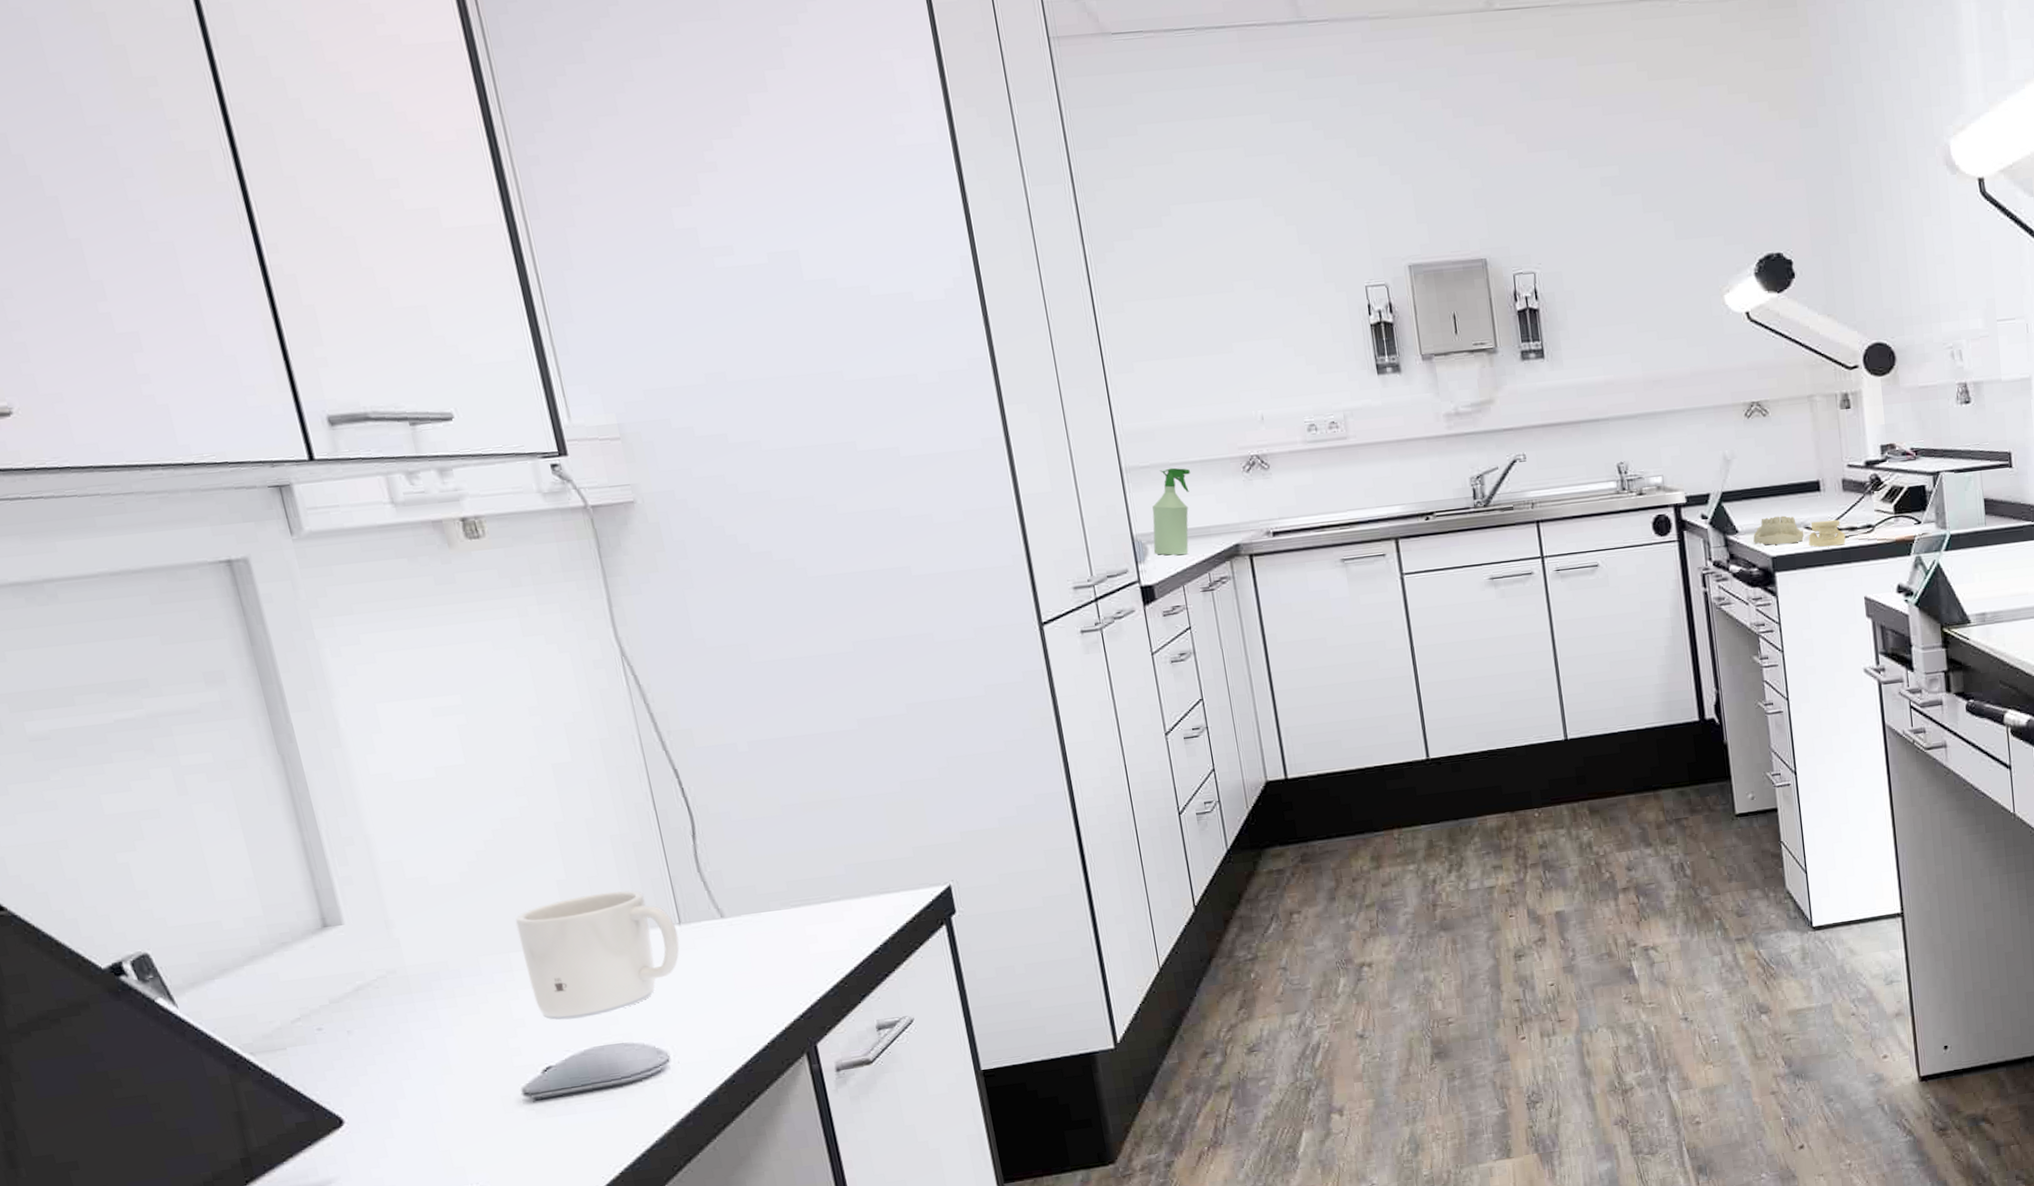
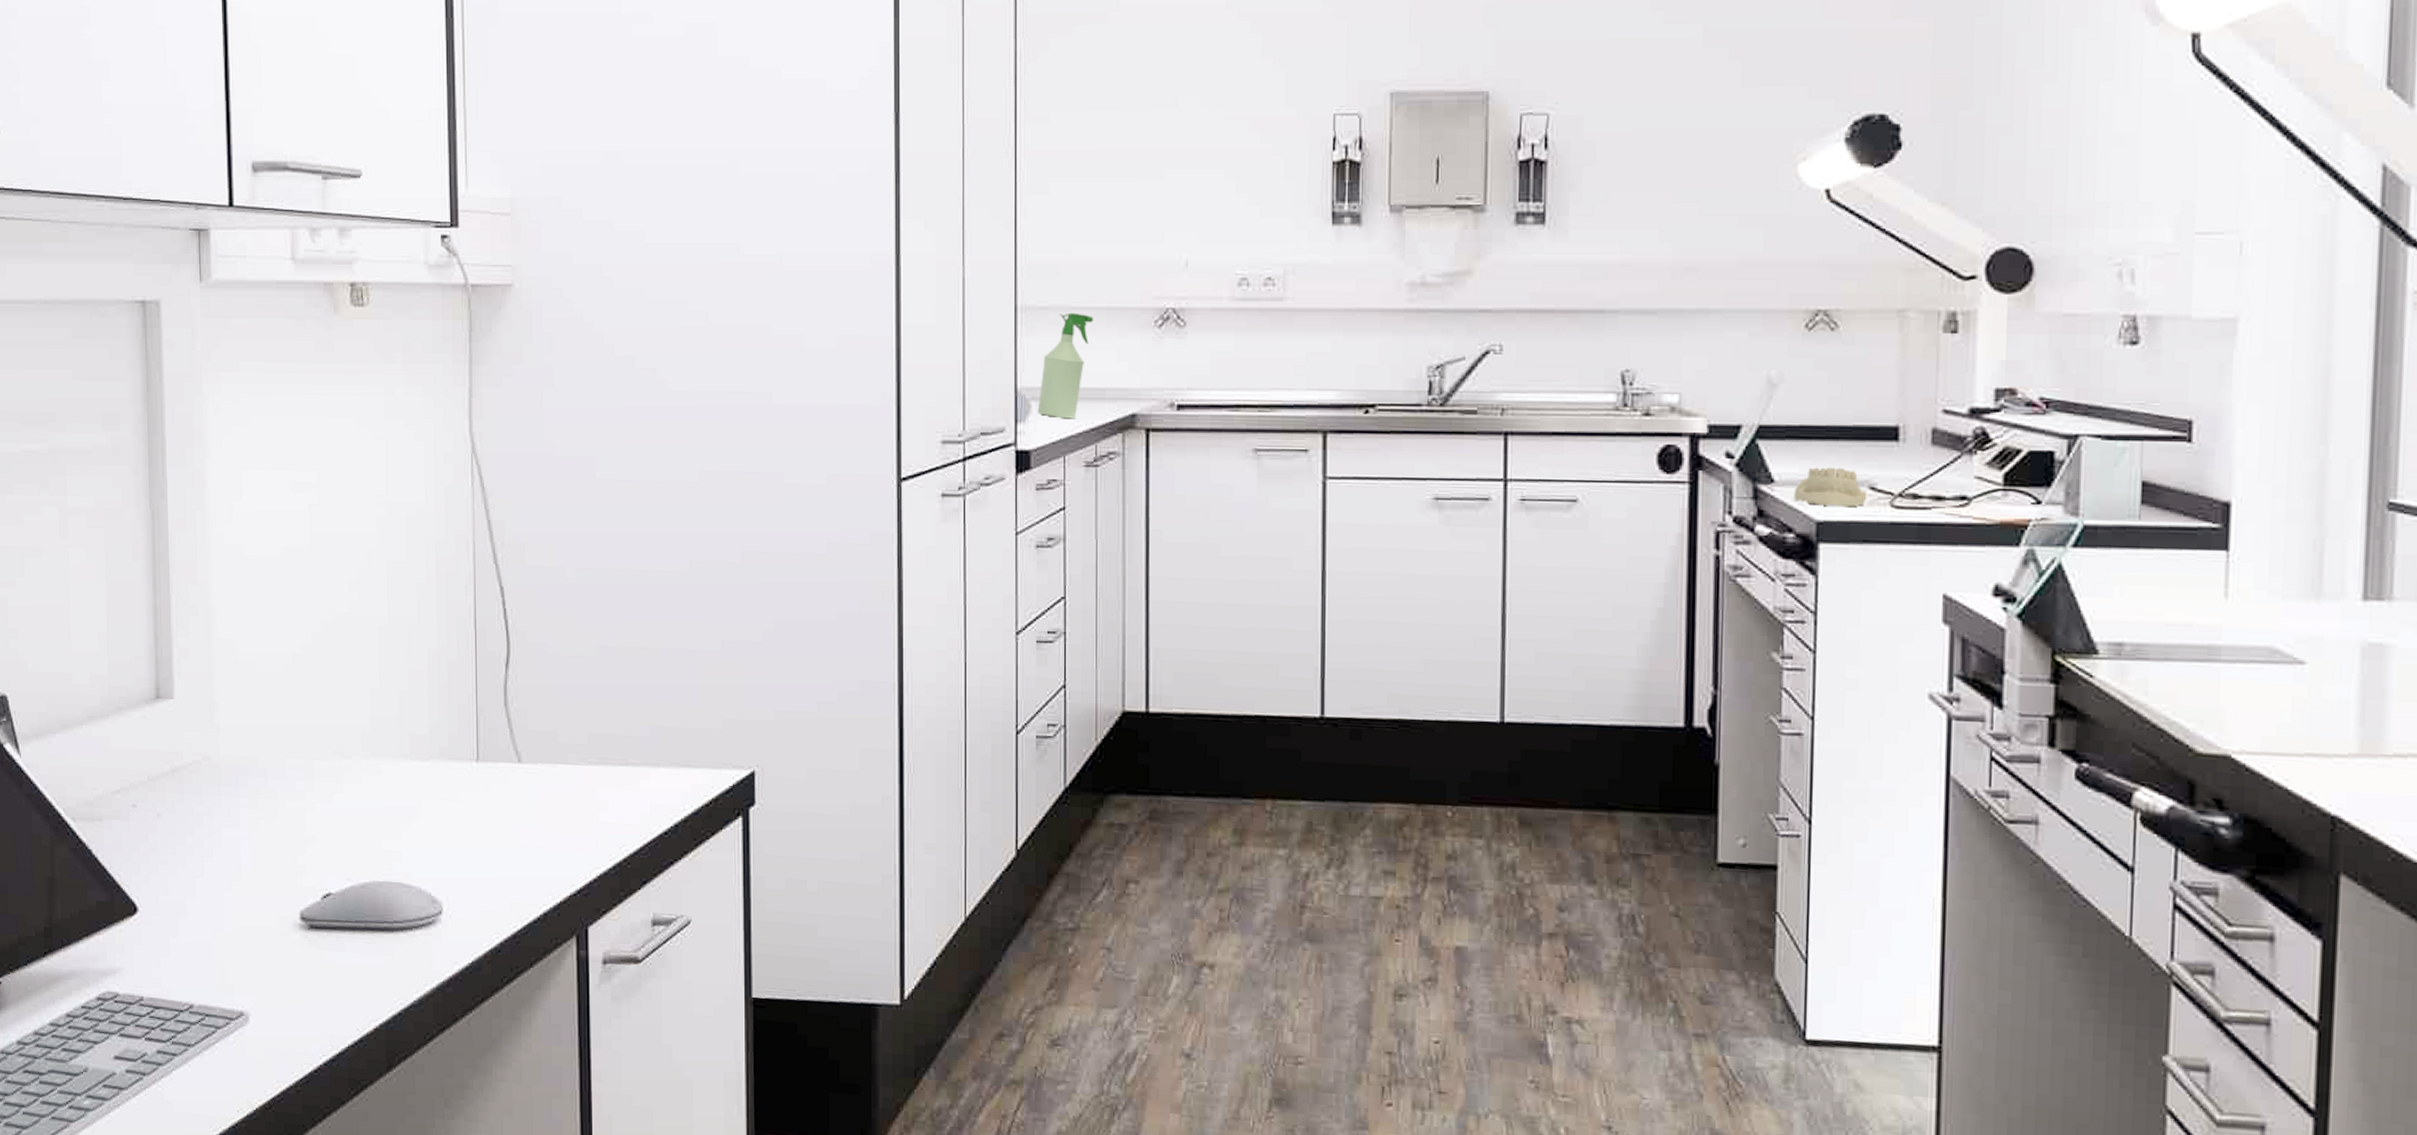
mug: present [515,890,680,1020] -> none [325,711,474,847]
dental model: present [1808,519,1846,548] -> none [1872,481,1927,519]

